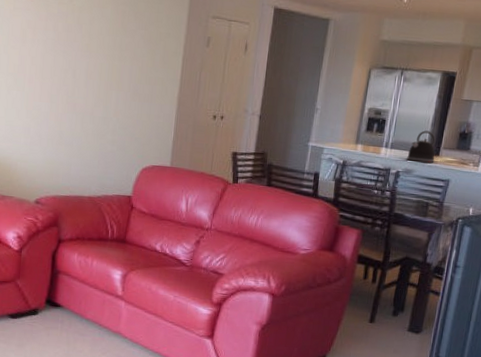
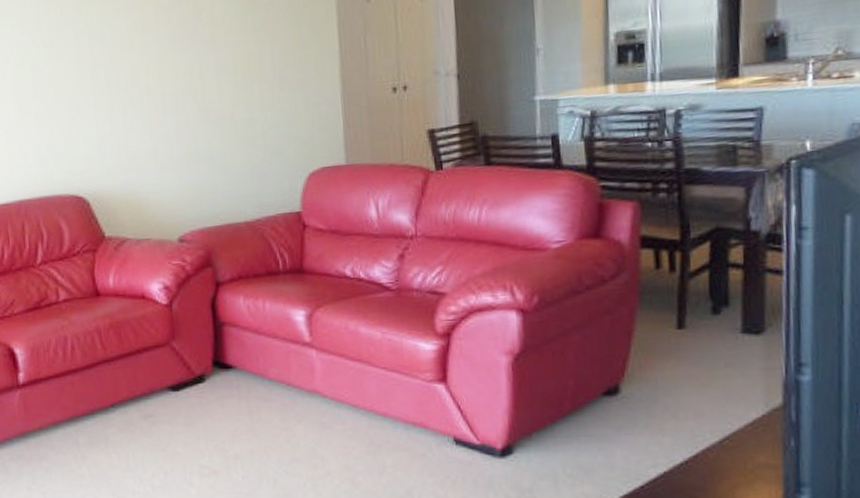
kettle: present [406,130,436,164] -> none [688,45,733,93]

